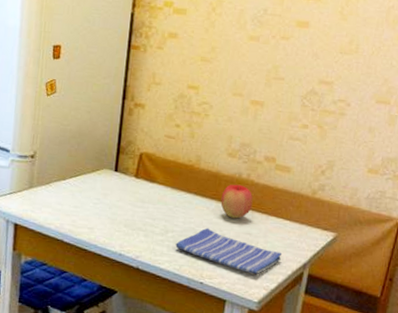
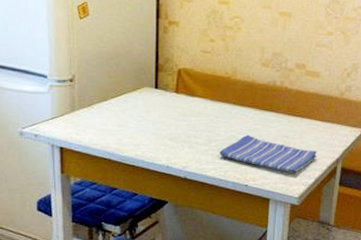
apple: present [220,184,253,219] -> none [258,92,288,124]

